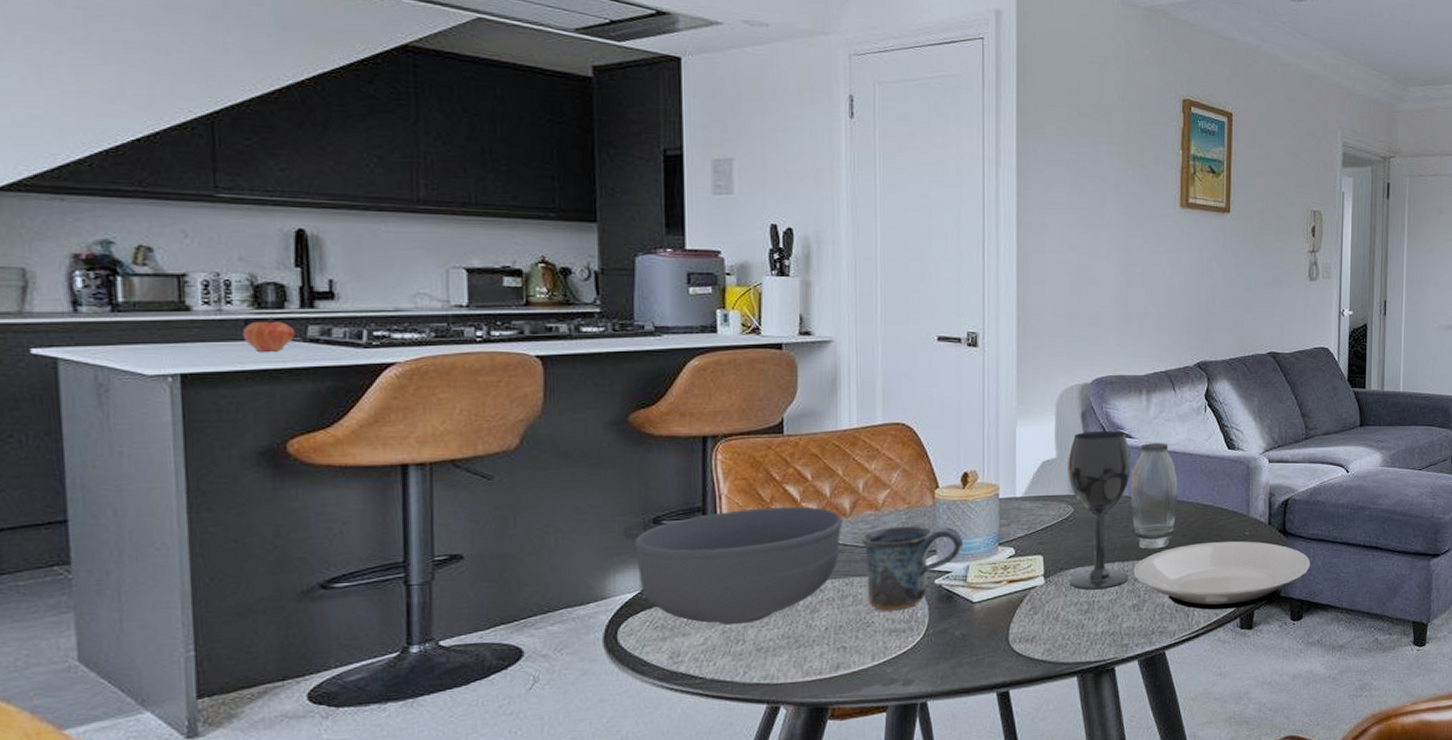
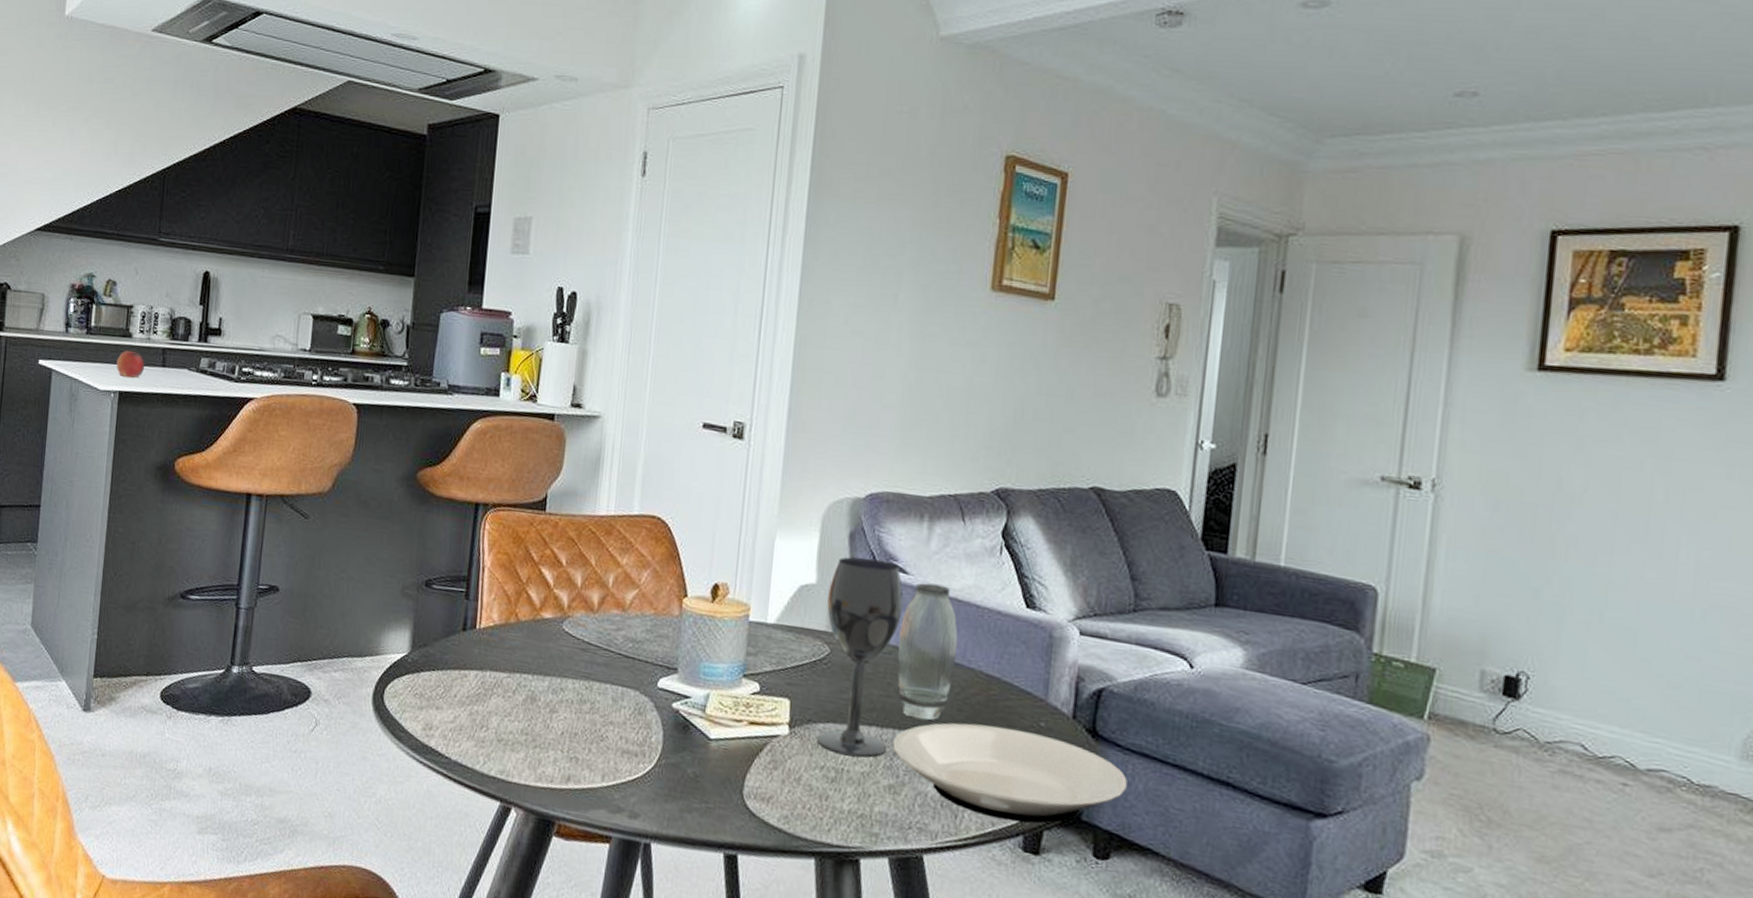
fruit: none [170,325,219,356] -> present [116,350,145,378]
fruit: present [242,317,296,353] -> none [160,347,193,380]
bowl: present [634,506,844,625] -> none [407,585,591,710]
mug: present [860,526,964,611] -> none [604,632,706,730]

